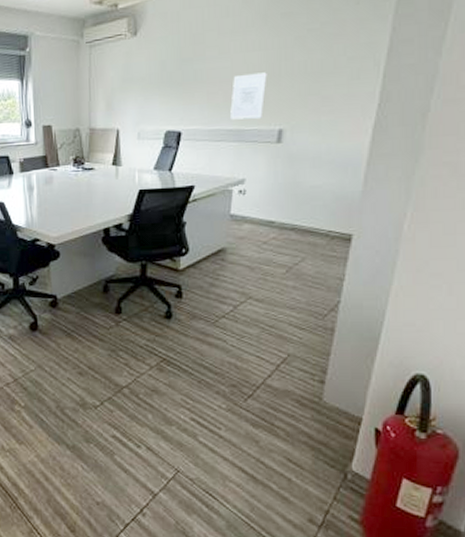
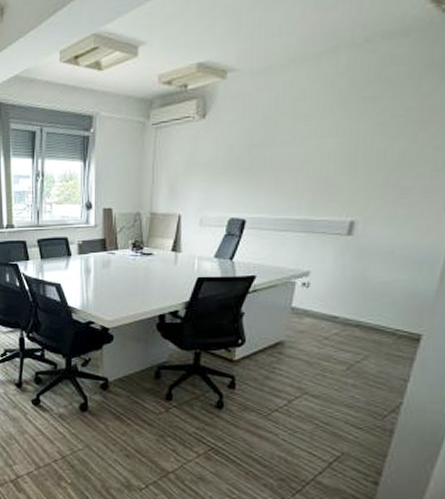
wall art: present [230,72,267,120] -> none [299,160,343,209]

